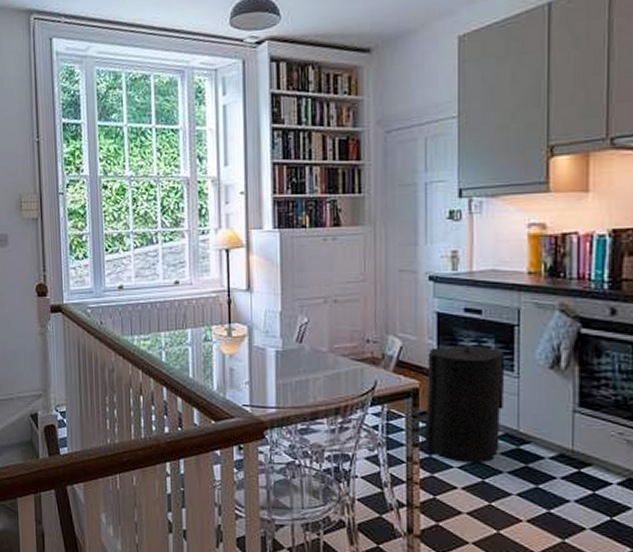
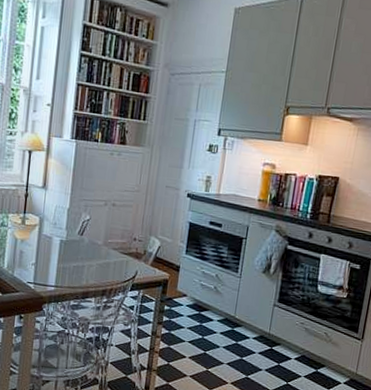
trash can: present [424,345,504,462] -> none [166,249,233,339]

